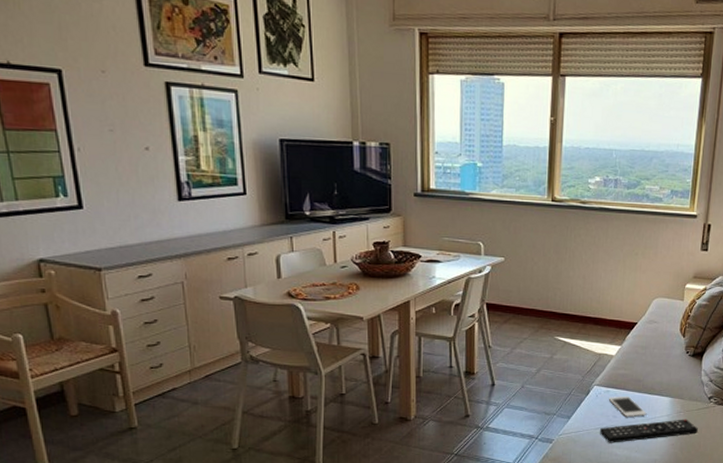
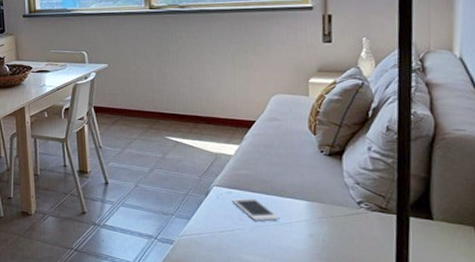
remote control: present [600,419,698,443] -> none [226,225,348,249]

